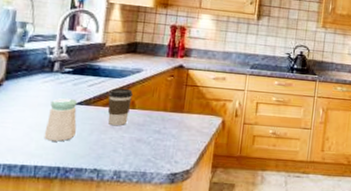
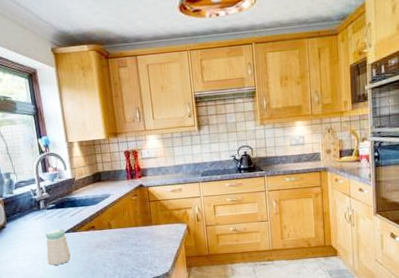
coffee cup: present [107,88,133,126] -> none [87,212,108,246]

